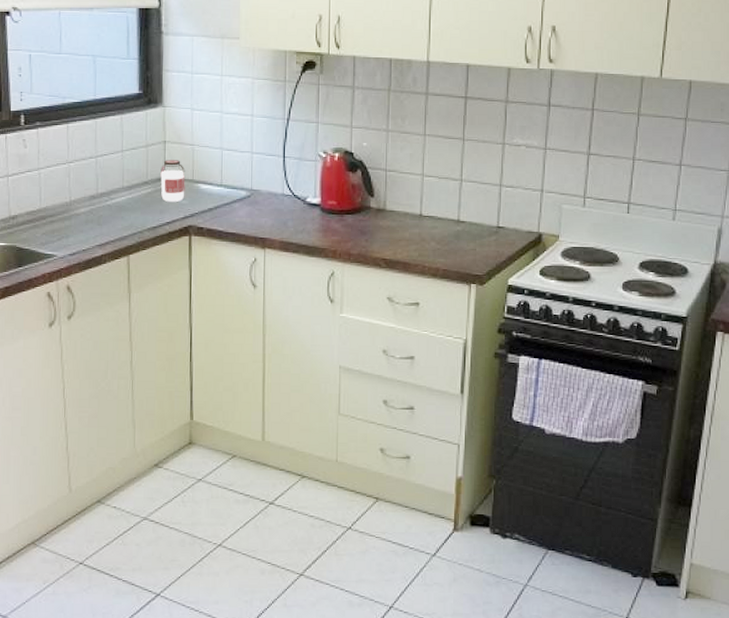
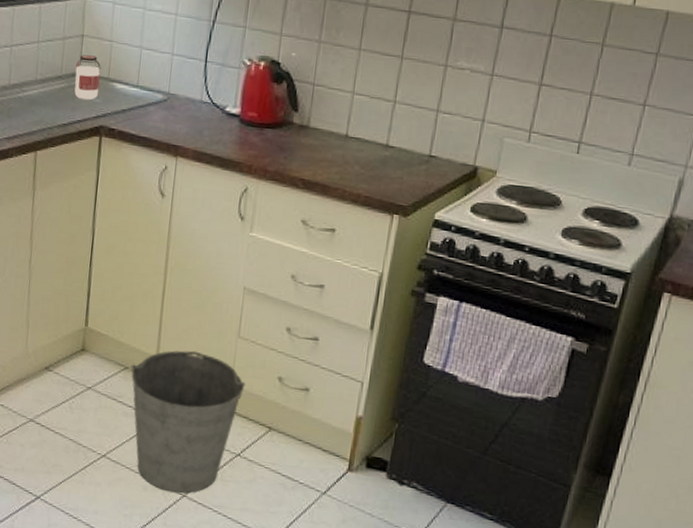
bucket: none [238,432,350,573] -> present [131,350,246,493]

